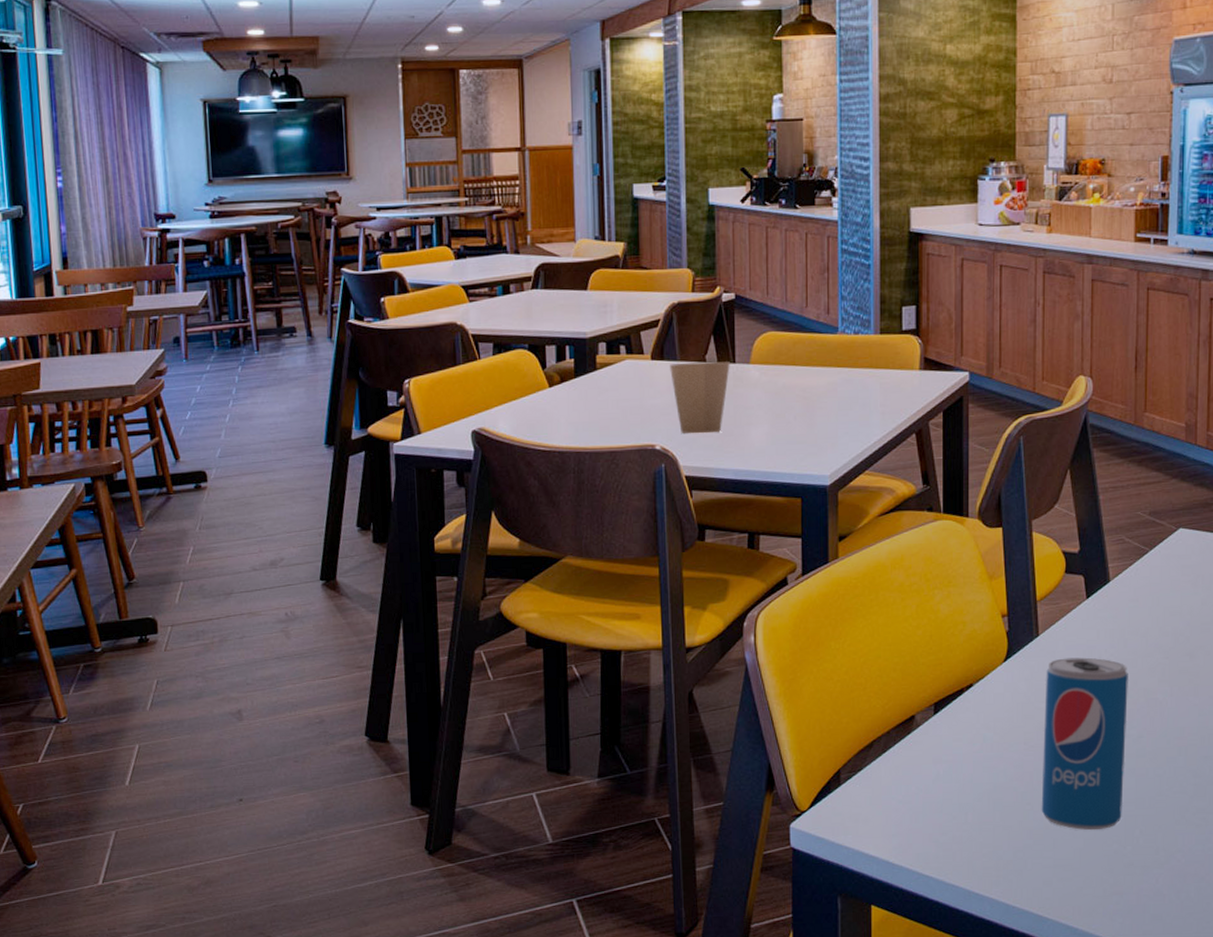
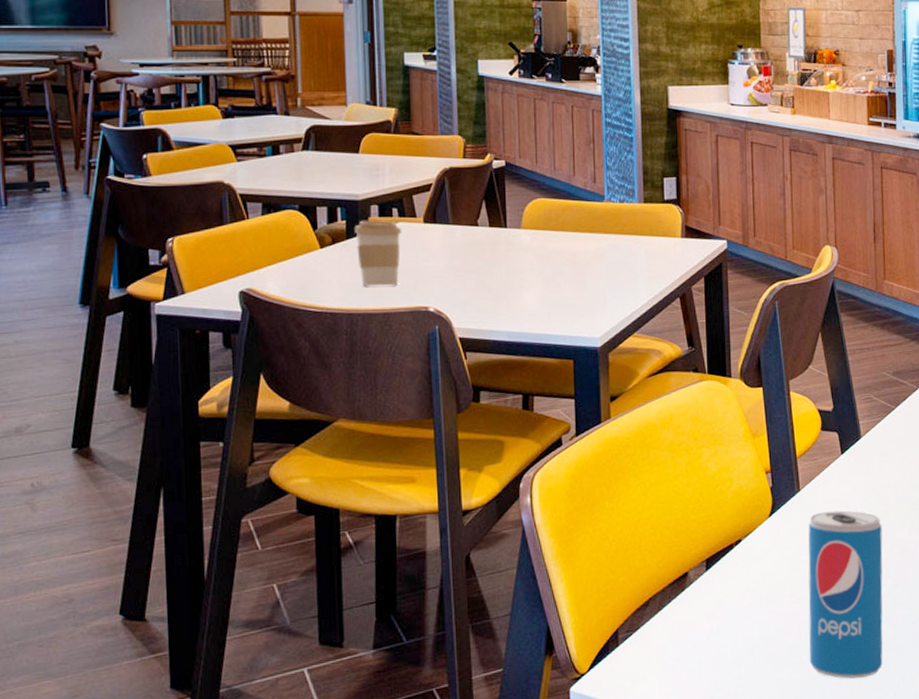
coffee cup: none [582,358,630,425] -> present [354,220,402,287]
paper cup: present [670,361,730,434] -> none [442,226,502,297]

